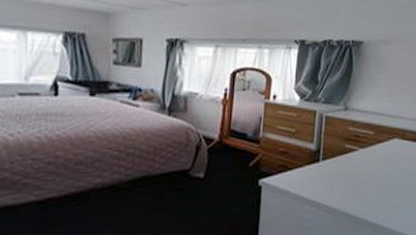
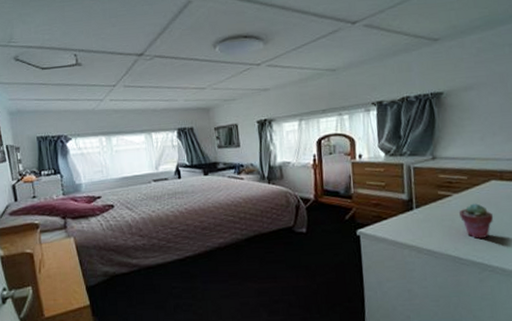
potted succulent: none [361,160,392,198] -> present [458,203,494,239]

